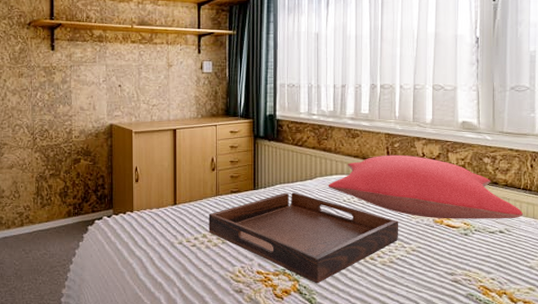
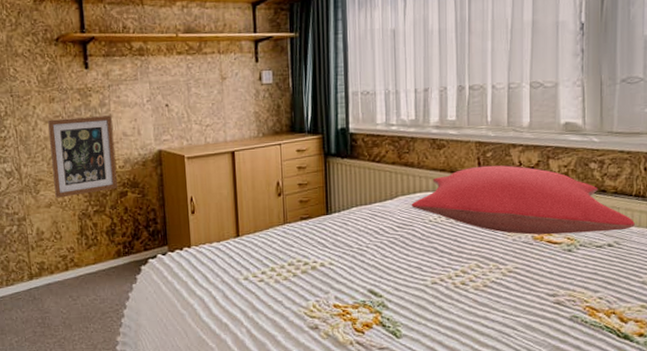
wall art: none [16,91,72,161] -> present [48,115,117,198]
serving tray: present [208,192,398,283] -> none [276,215,492,314]

